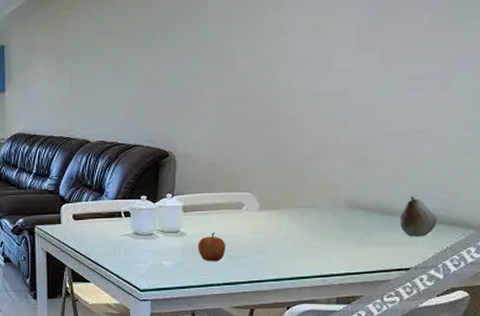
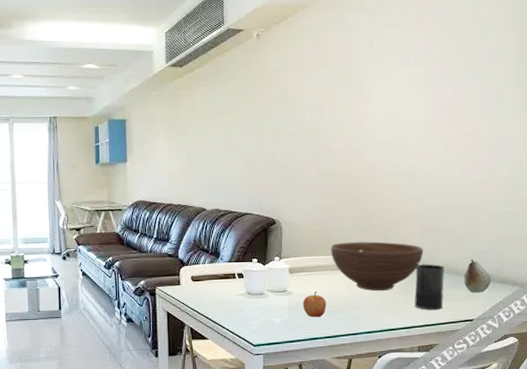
fruit bowl: none [232,176,350,234] -> present [330,241,424,292]
candle: none [334,200,375,256] -> present [414,262,444,310]

